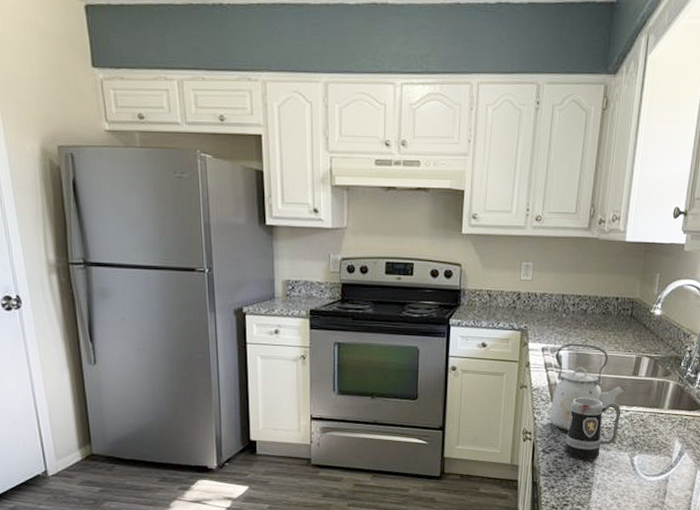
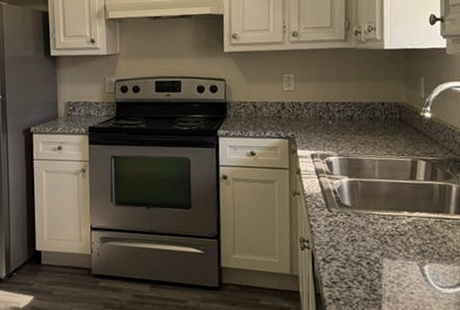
kettle: present [548,343,626,432] -> none [325,149,405,240]
mug: present [564,397,621,460] -> none [346,203,403,270]

